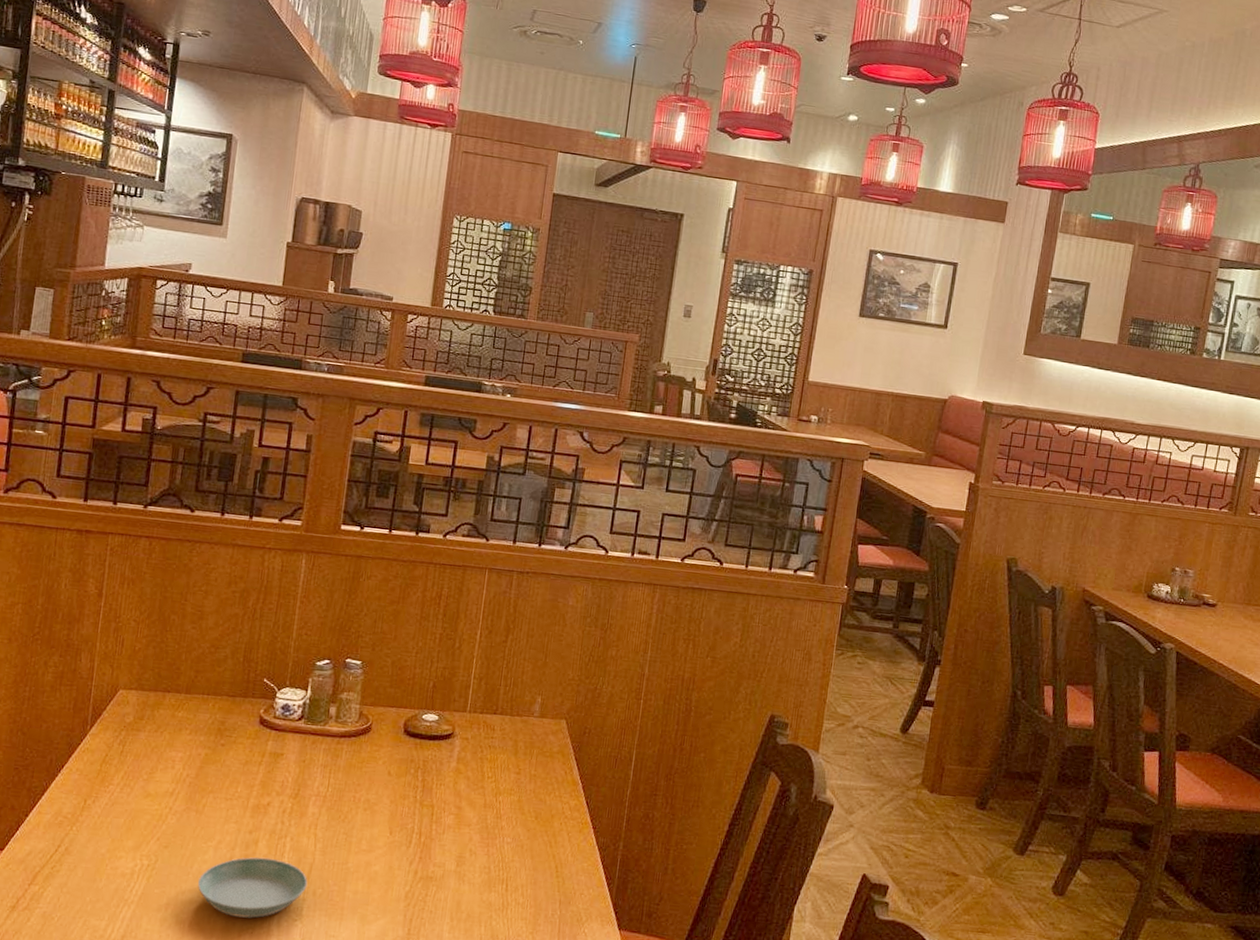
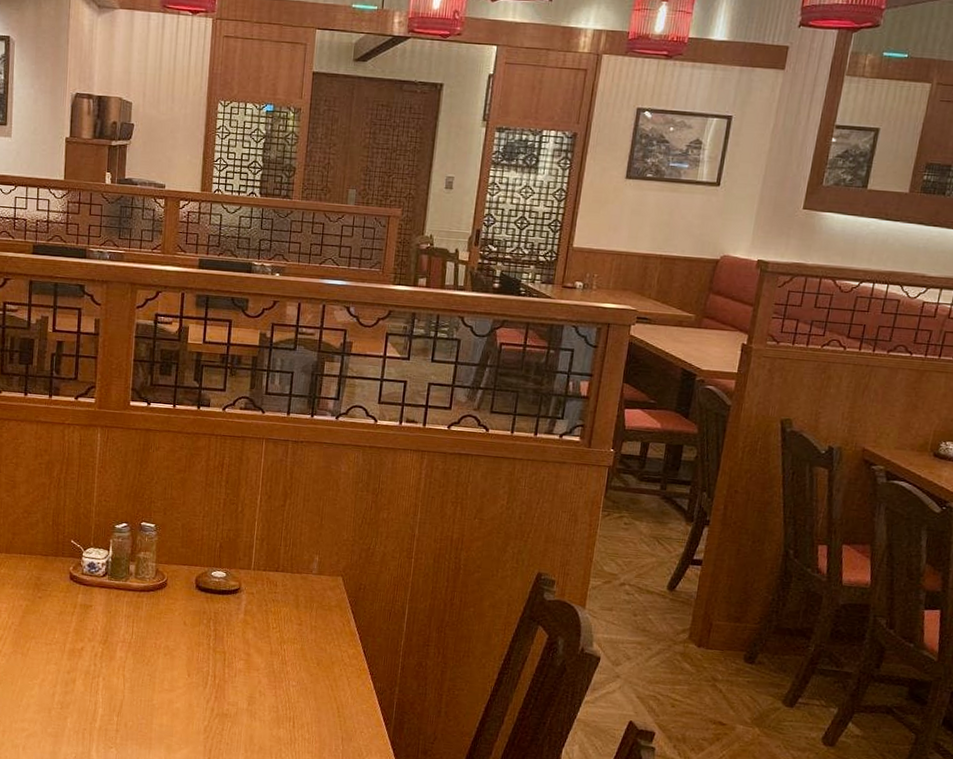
saucer: present [197,857,308,918] -> none [27,693,120,745]

